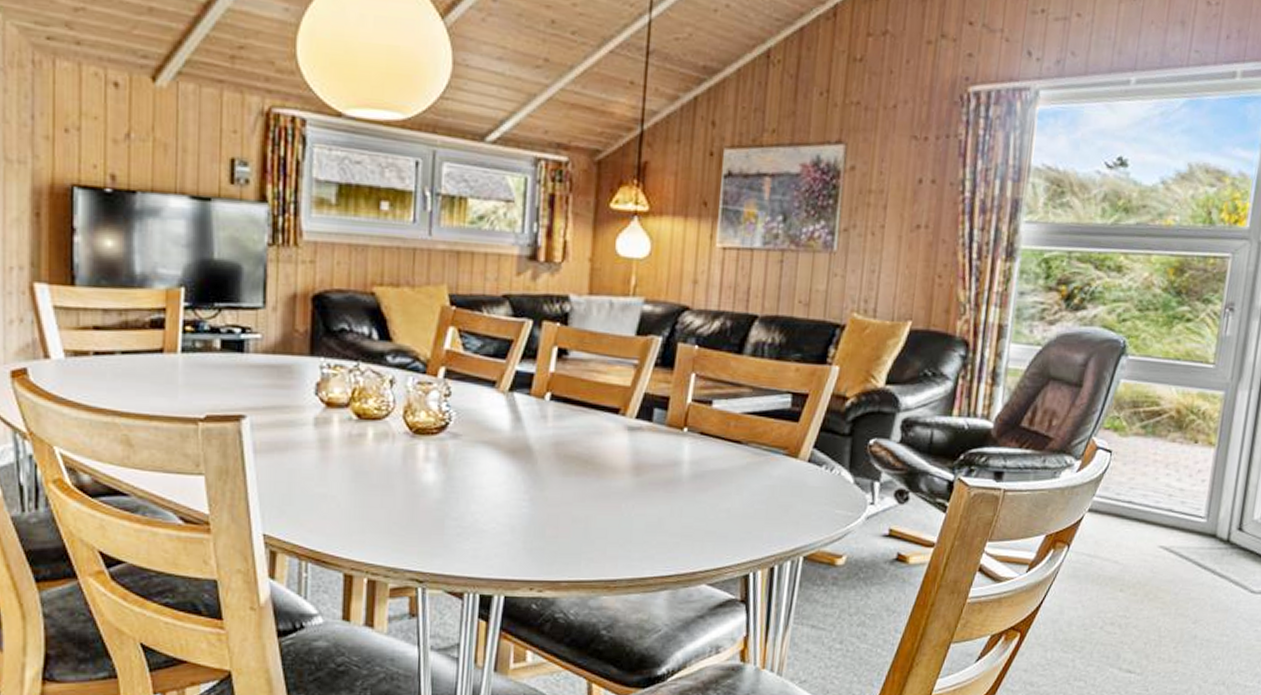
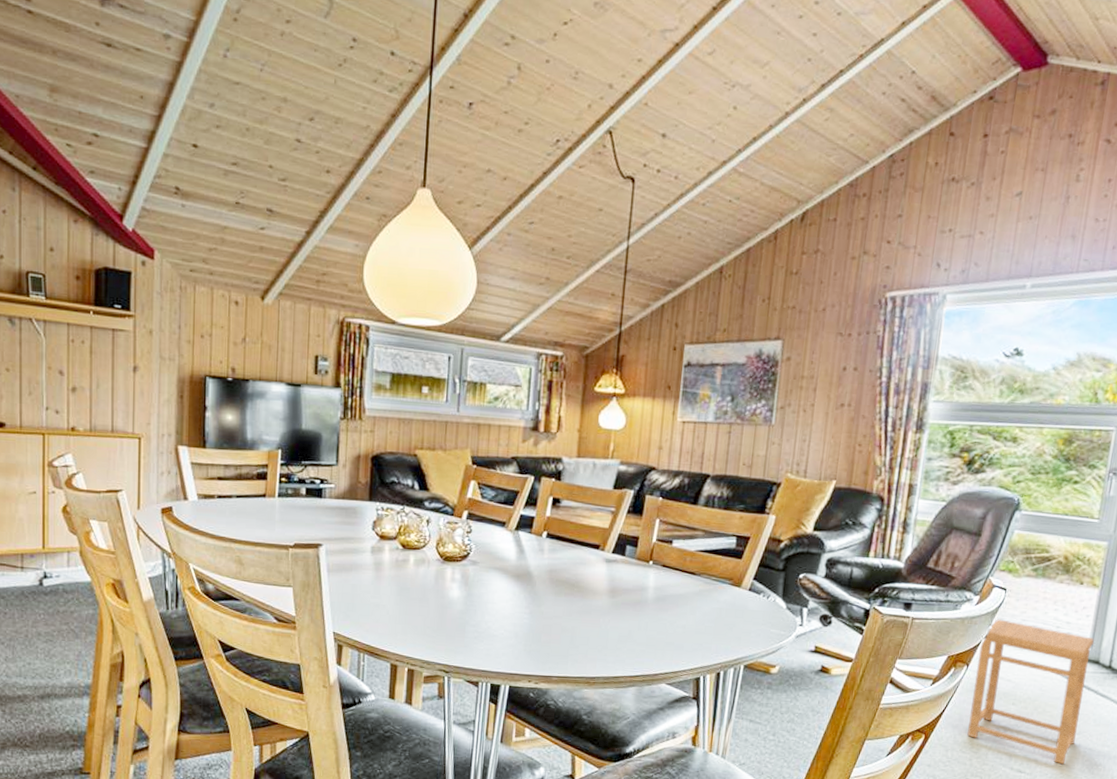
side table: none [1069,488,1212,661] -> present [967,619,1095,765]

